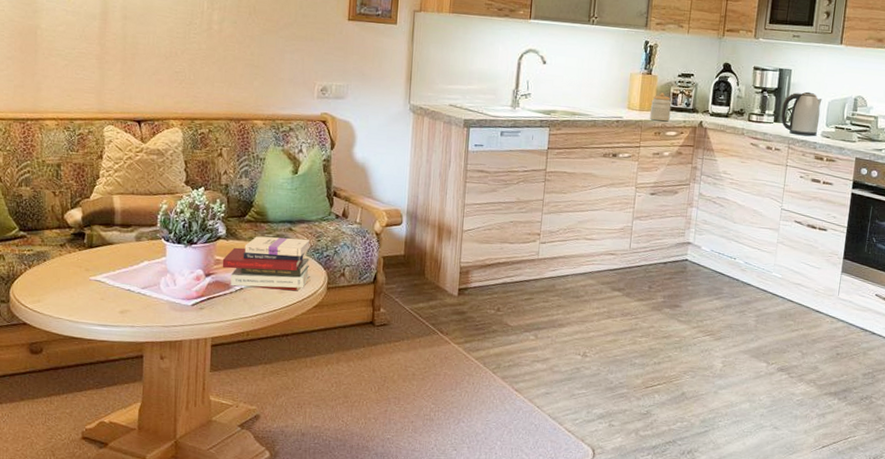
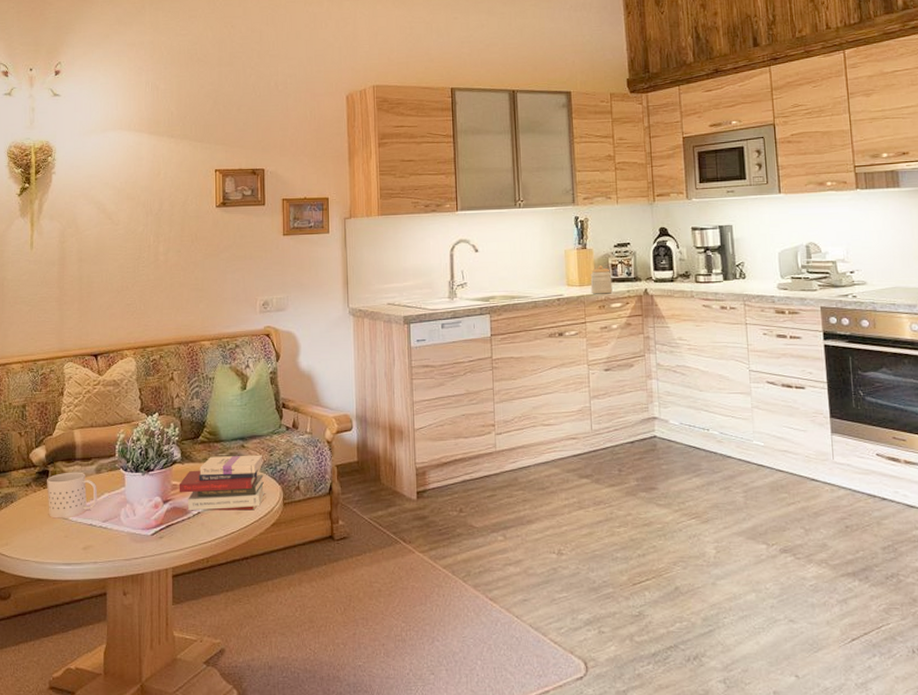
mug: none [83,236,137,282] -> present [47,472,98,520]
kettle: present [781,91,822,137] -> none [729,245,773,291]

